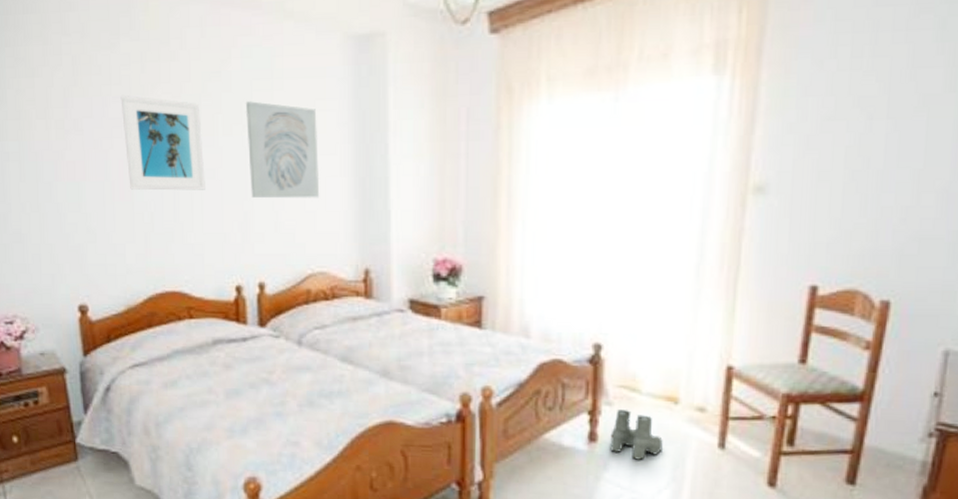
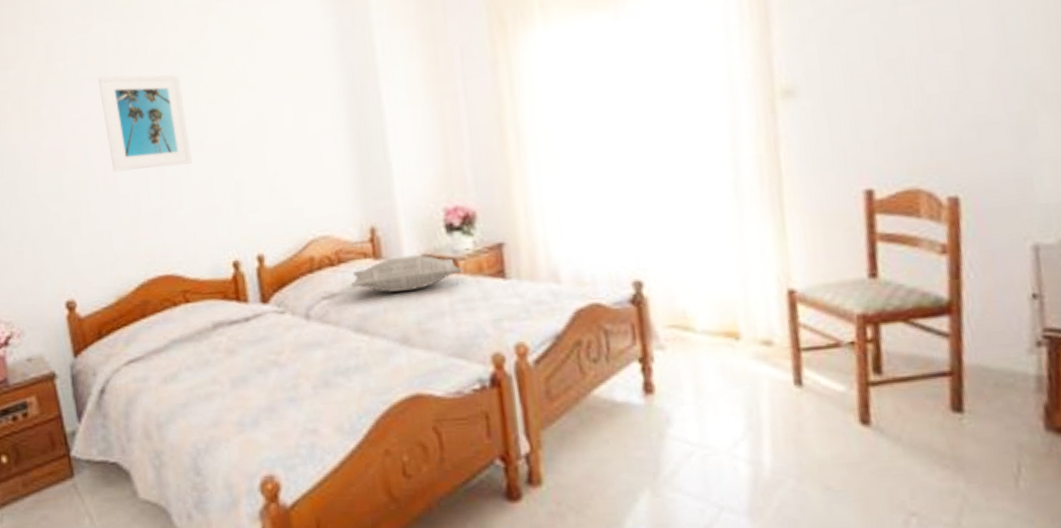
wall art: present [246,101,320,199] -> none [227,65,314,166]
pillow: none [341,298,444,330] -> present [350,255,463,293]
boots: present [610,410,663,460] -> none [668,352,731,410]

